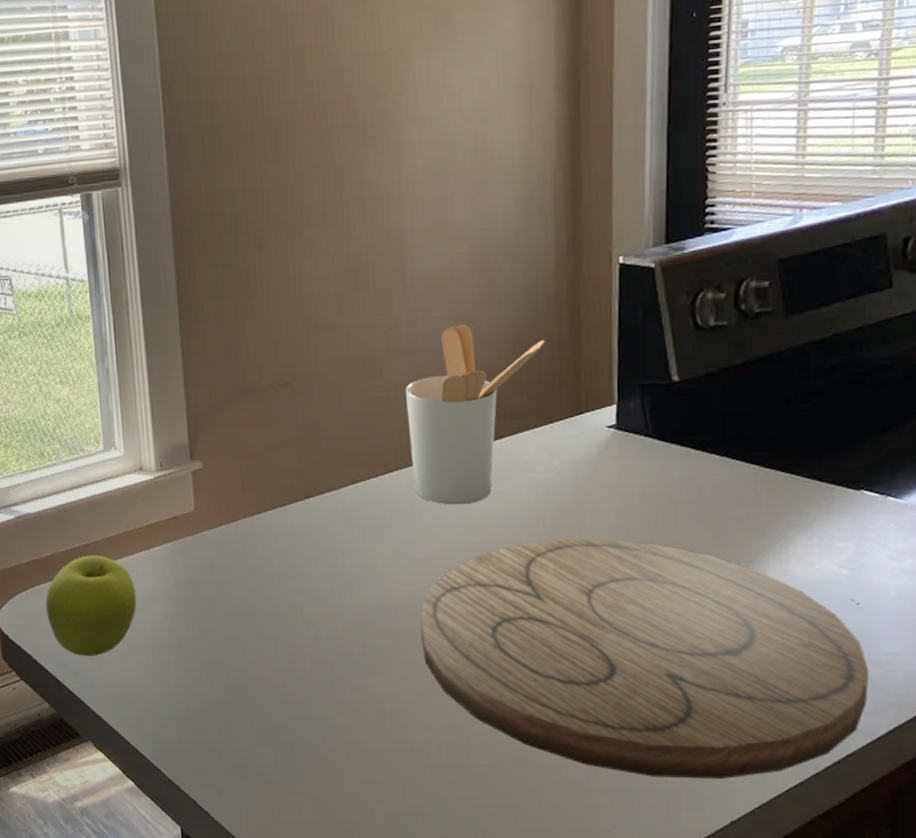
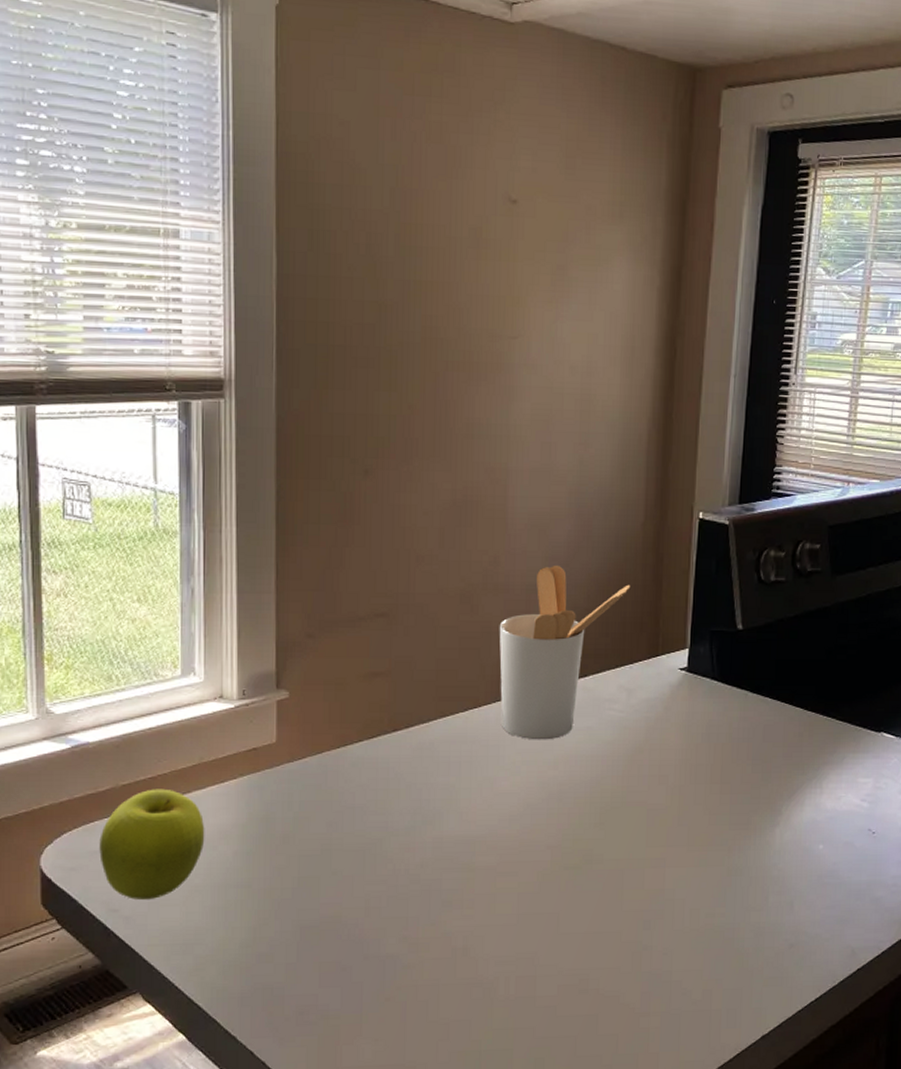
cutting board: present [420,539,870,780] -> none [498,774,879,999]

